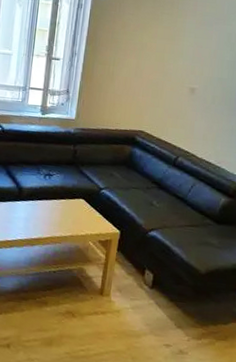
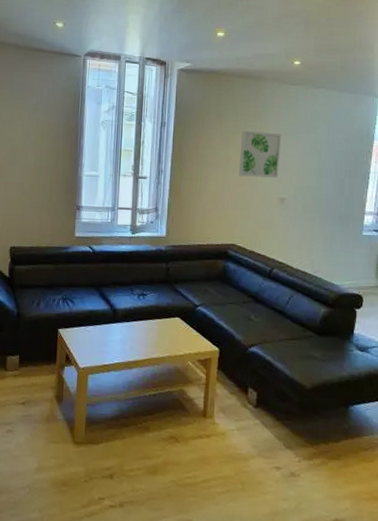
wall art: none [151,17,198,68] -> present [238,130,282,178]

